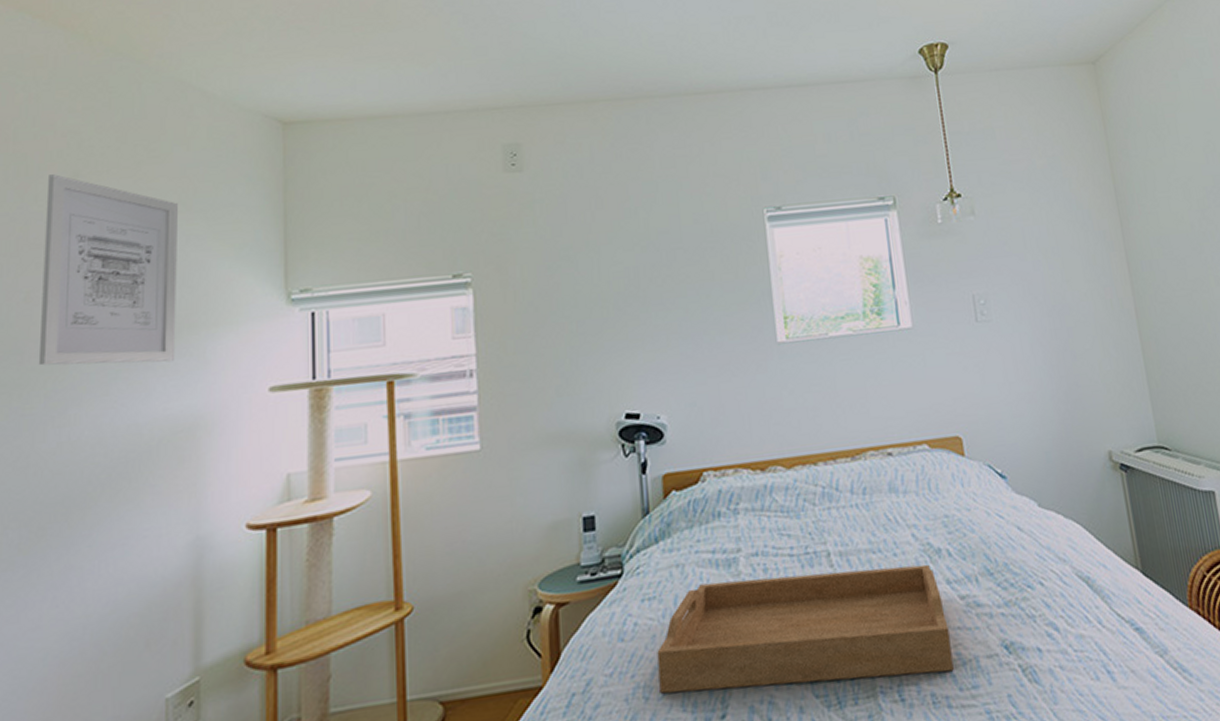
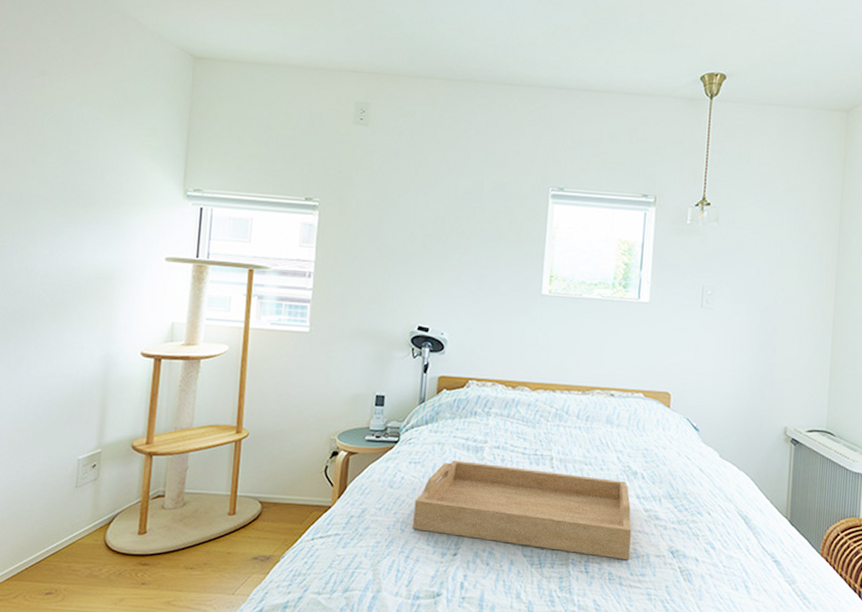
wall art: present [38,174,178,366] -> none [9,70,113,226]

